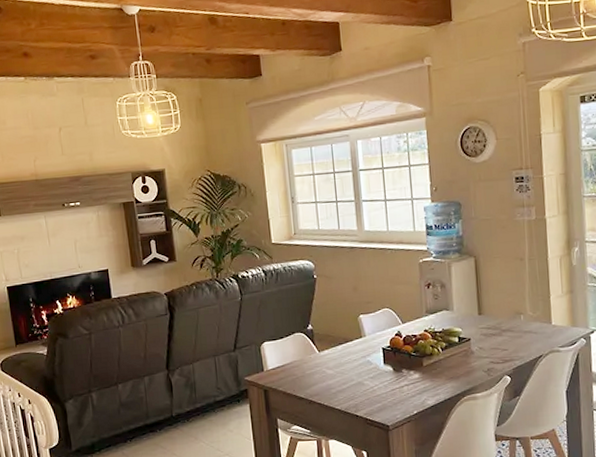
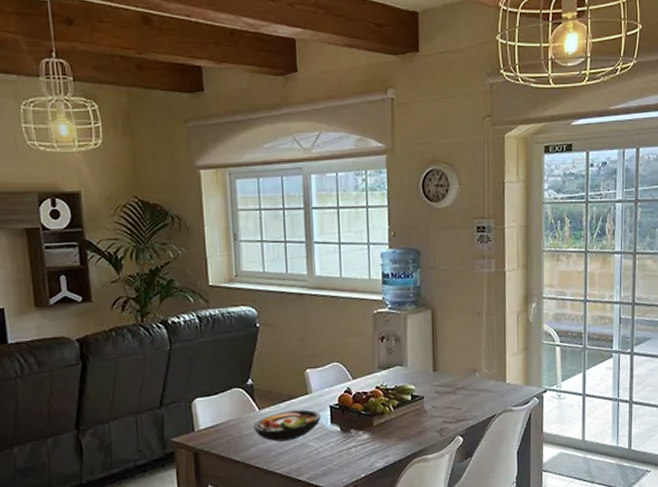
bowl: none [315,351,375,381] -> present [254,409,321,442]

